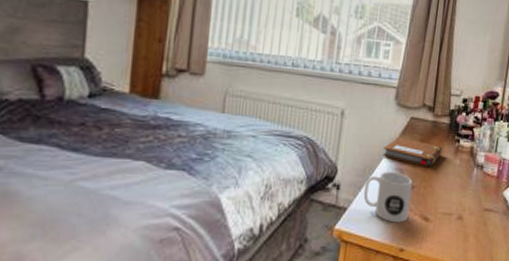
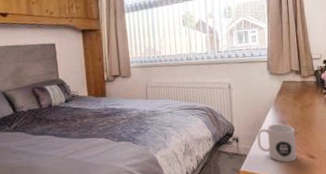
notebook: present [383,136,443,168] -> none [266,97,315,118]

